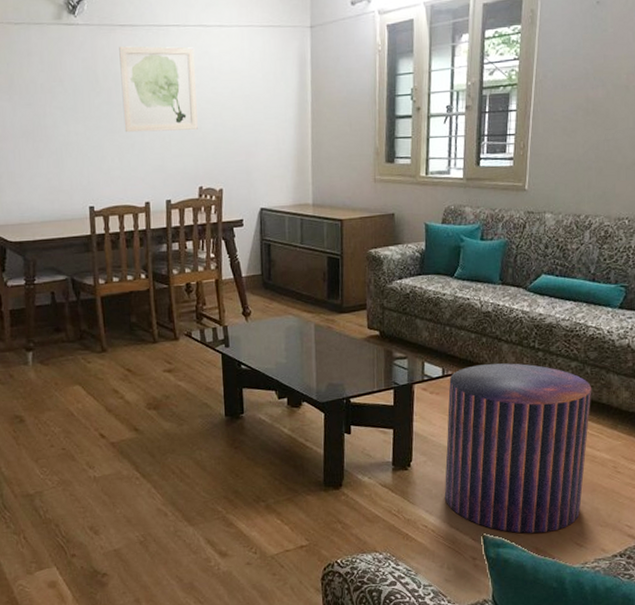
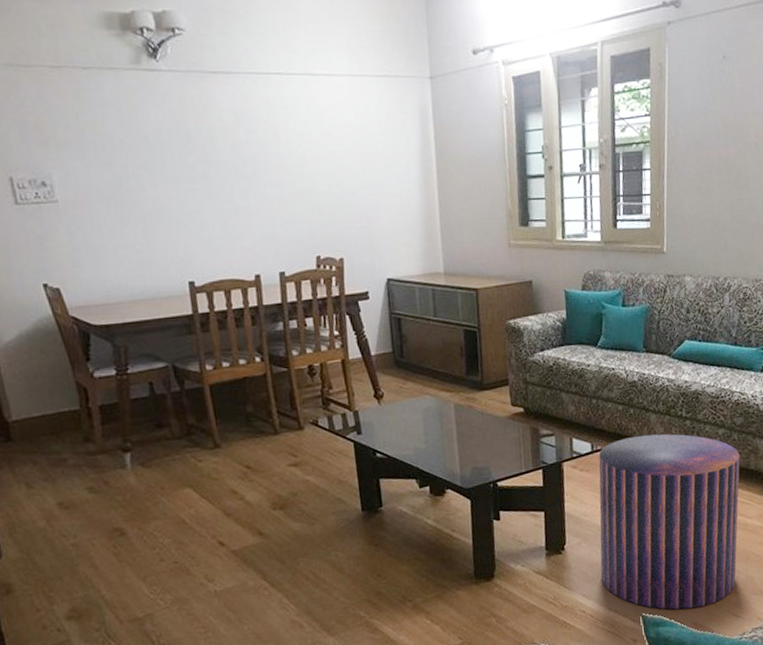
wall art: present [119,46,198,133] -> none [212,96,311,196]

